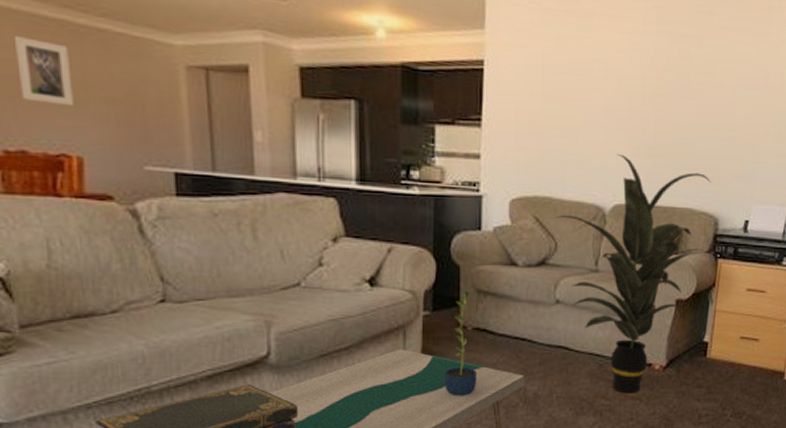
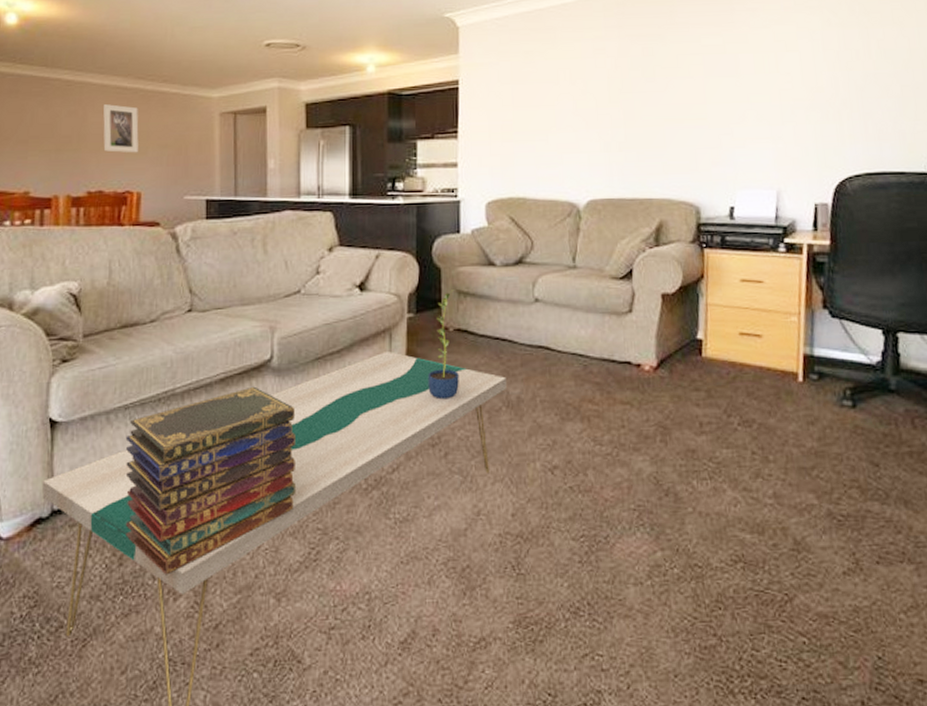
indoor plant: present [555,153,710,394] -> none [530,151,687,398]

